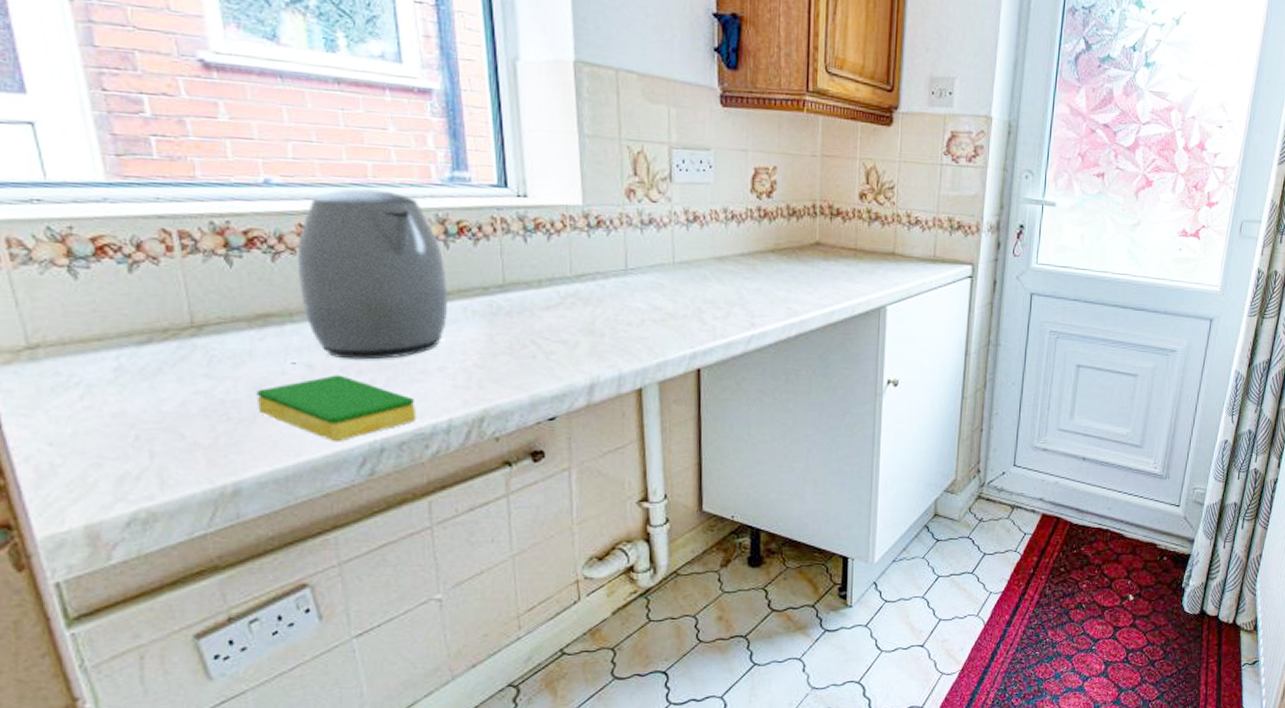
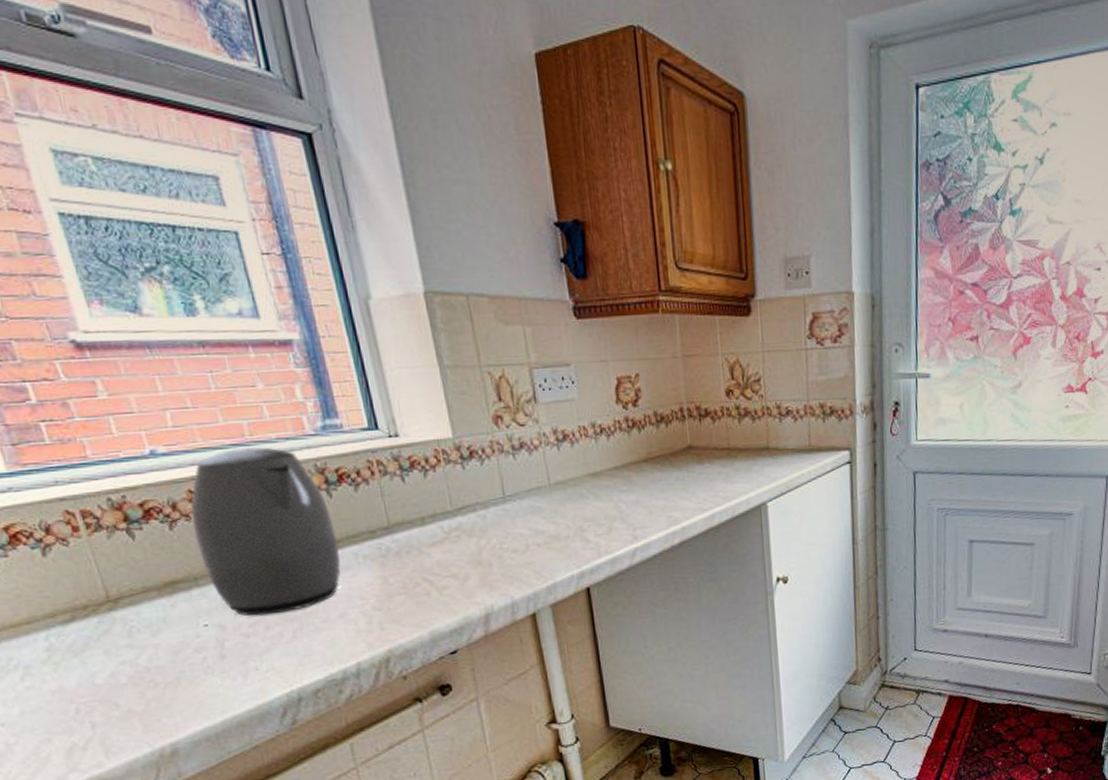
dish sponge: present [256,375,417,442] -> none [176,632,328,697]

